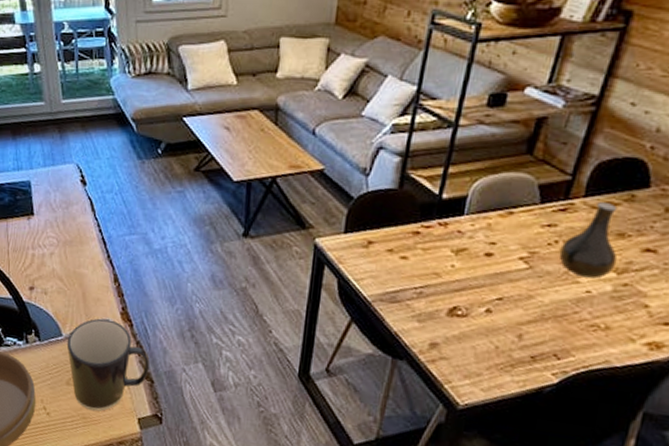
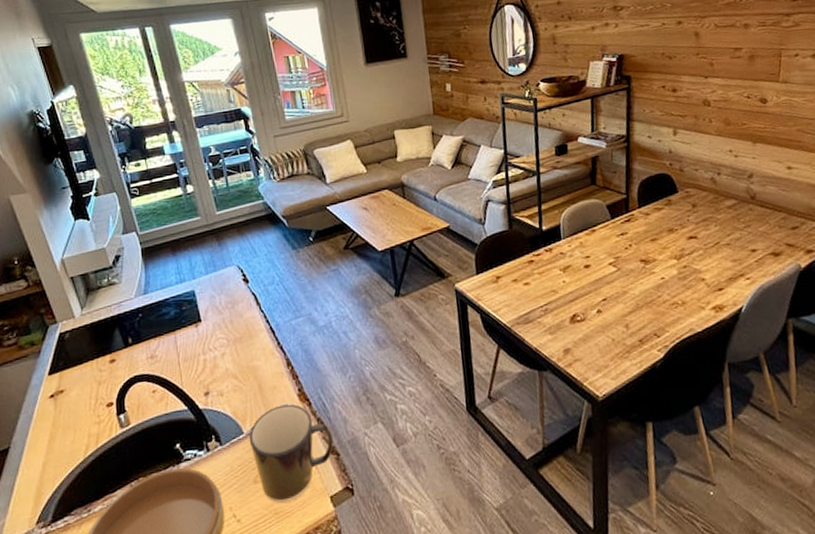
vase: present [558,201,618,279] -> none [634,208,675,268]

